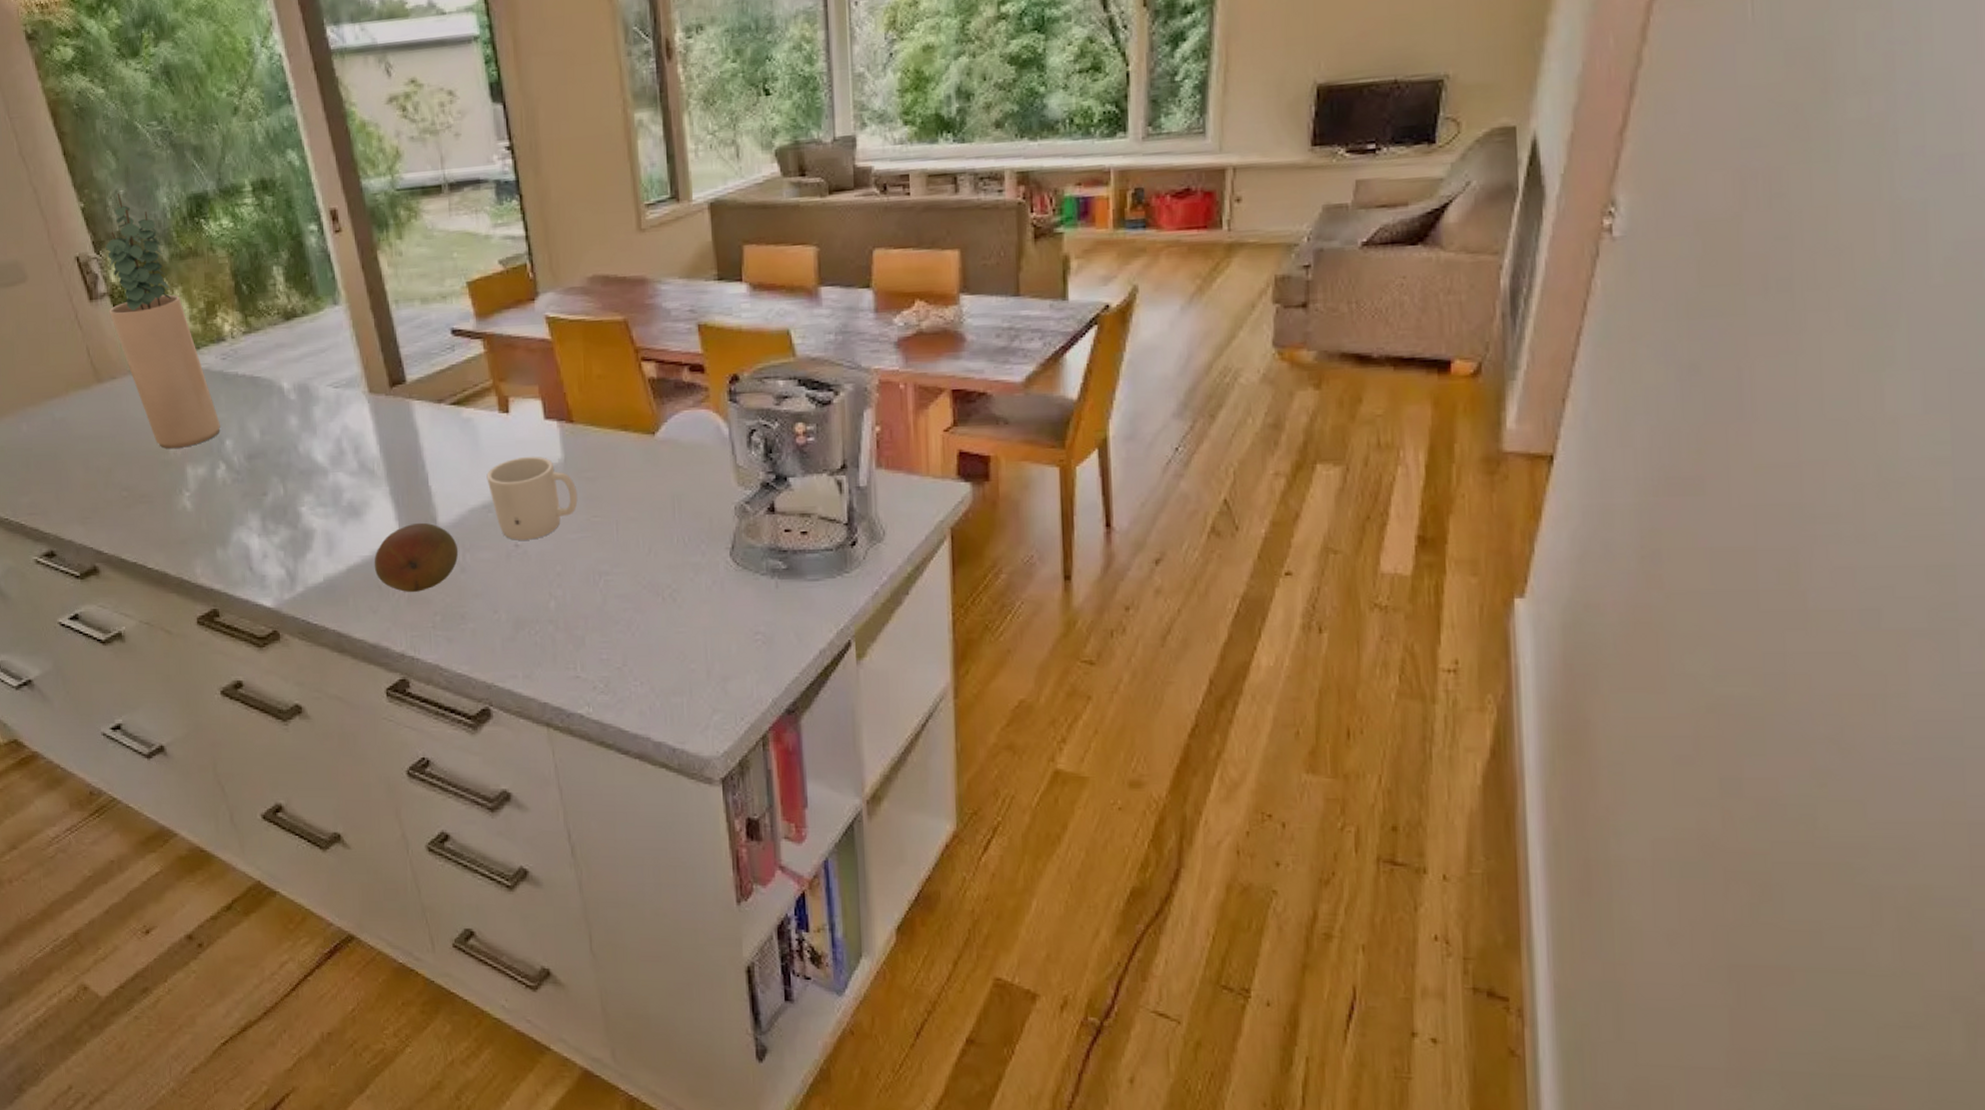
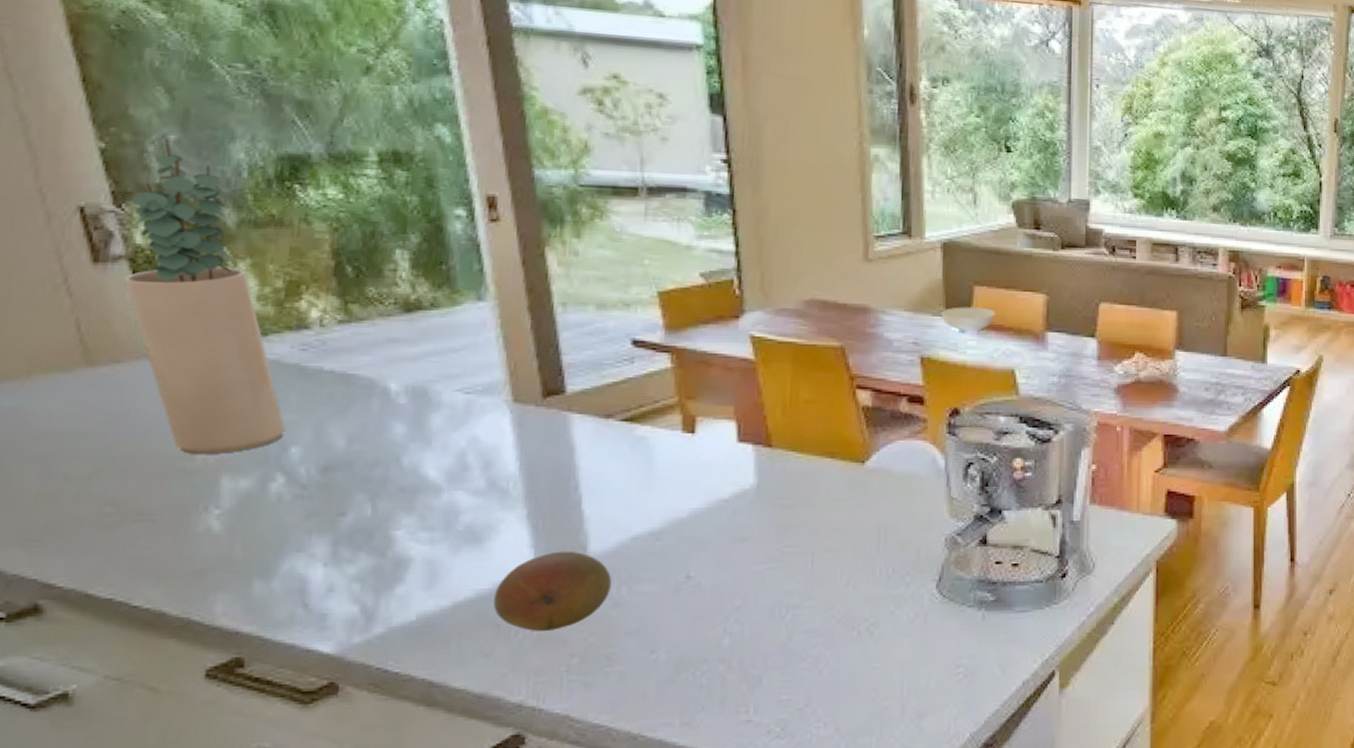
mug: present [486,456,578,540] -> none [658,480,769,572]
bowl: none [713,267,767,296] -> present [941,307,996,333]

